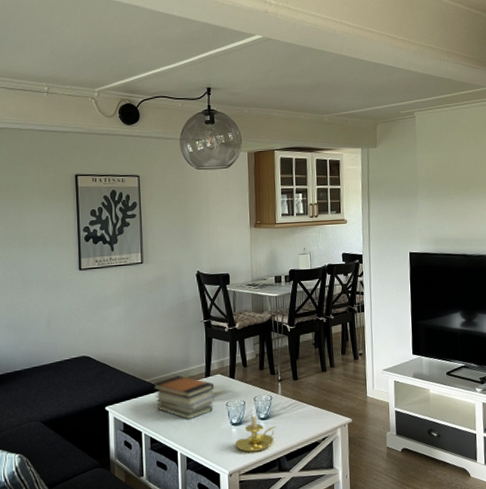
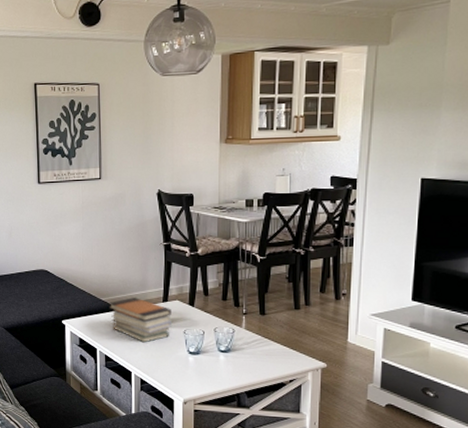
candle holder: present [235,406,277,453] -> none [192,337,238,384]

